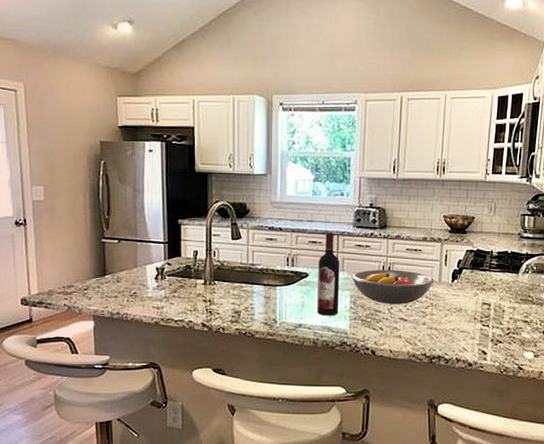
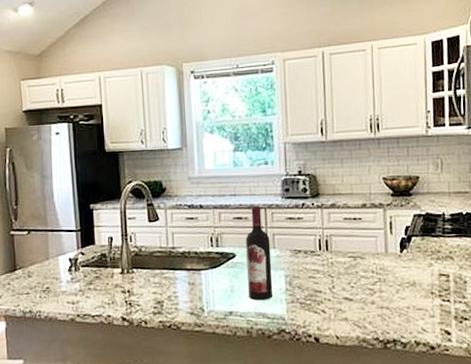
fruit bowl: present [352,269,434,304] -> none [284,242,380,283]

